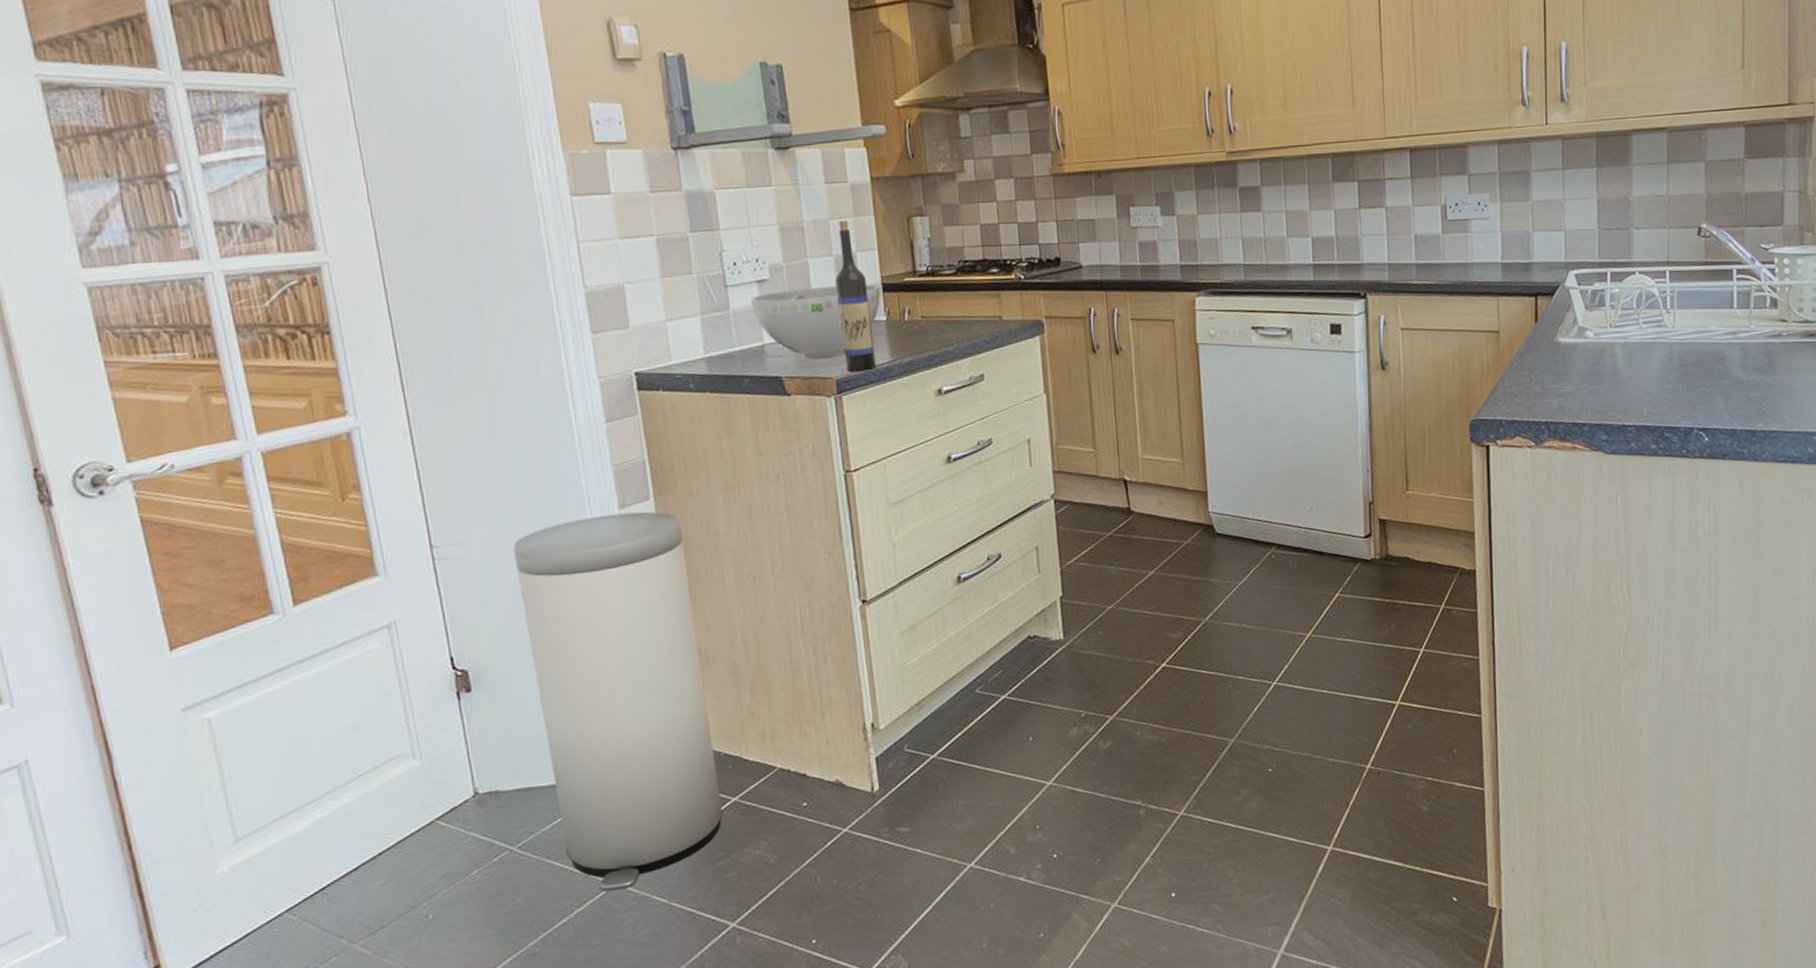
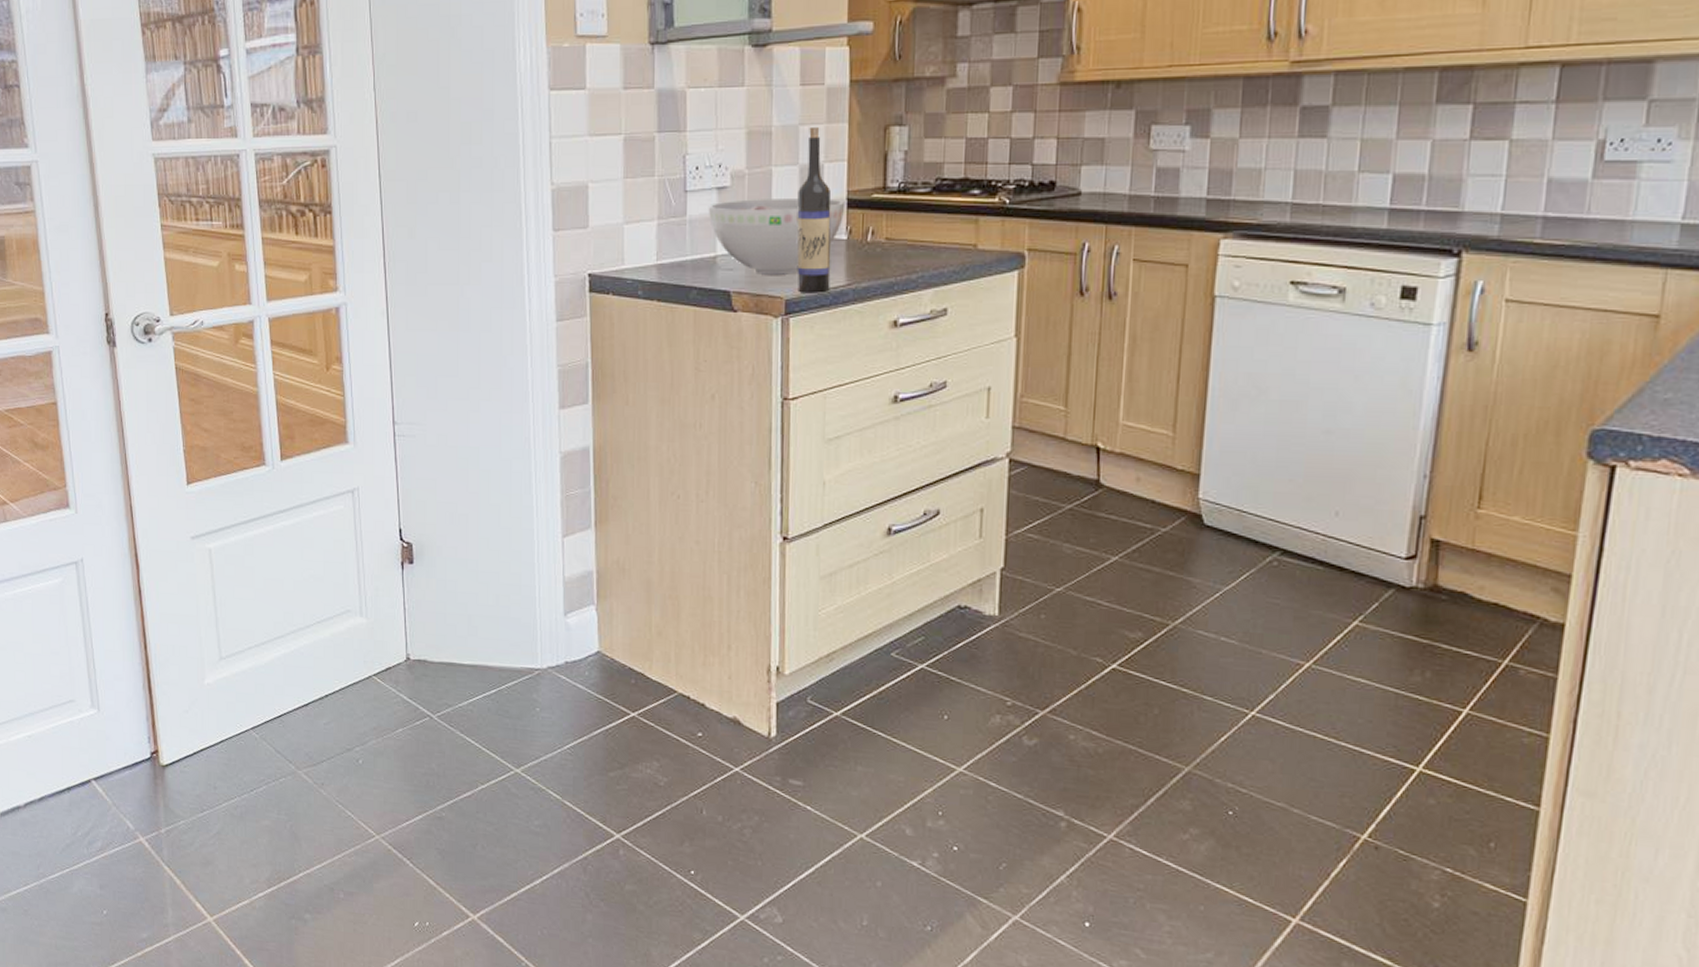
pedal bin: present [513,511,723,892] -> none [462,413,621,778]

